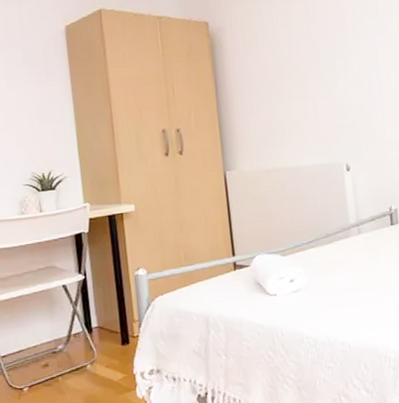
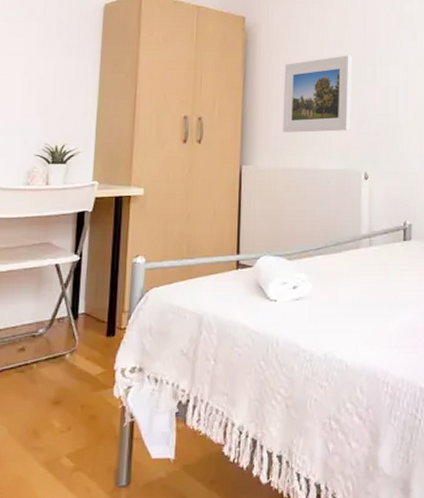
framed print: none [254,49,327,134] -> present [283,55,352,133]

